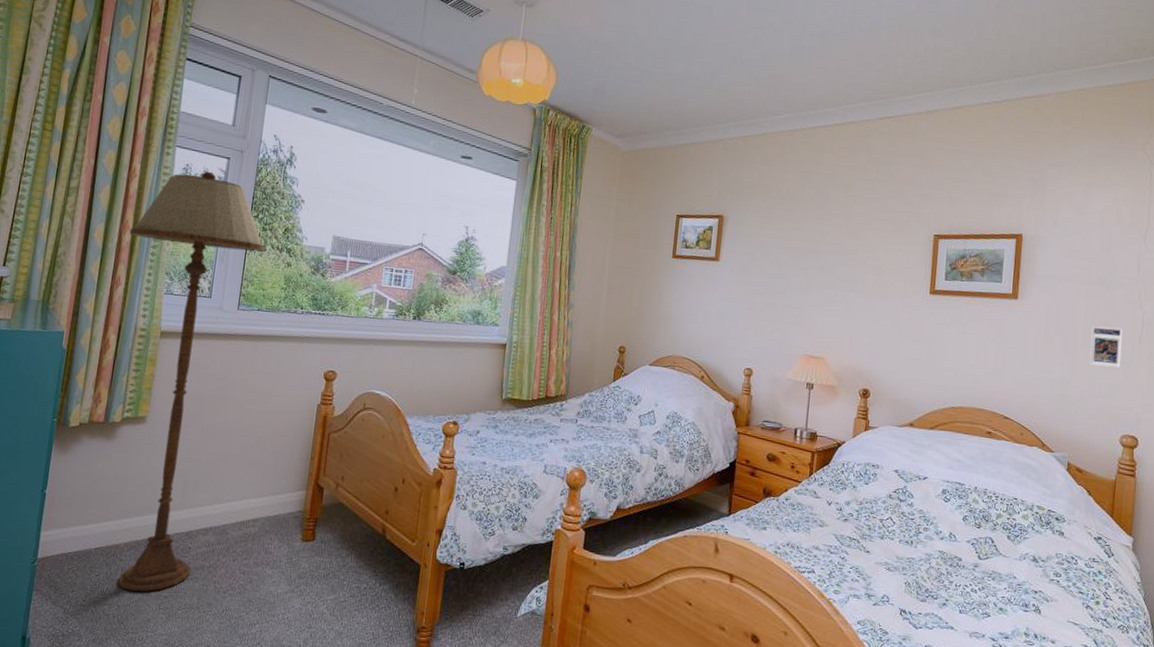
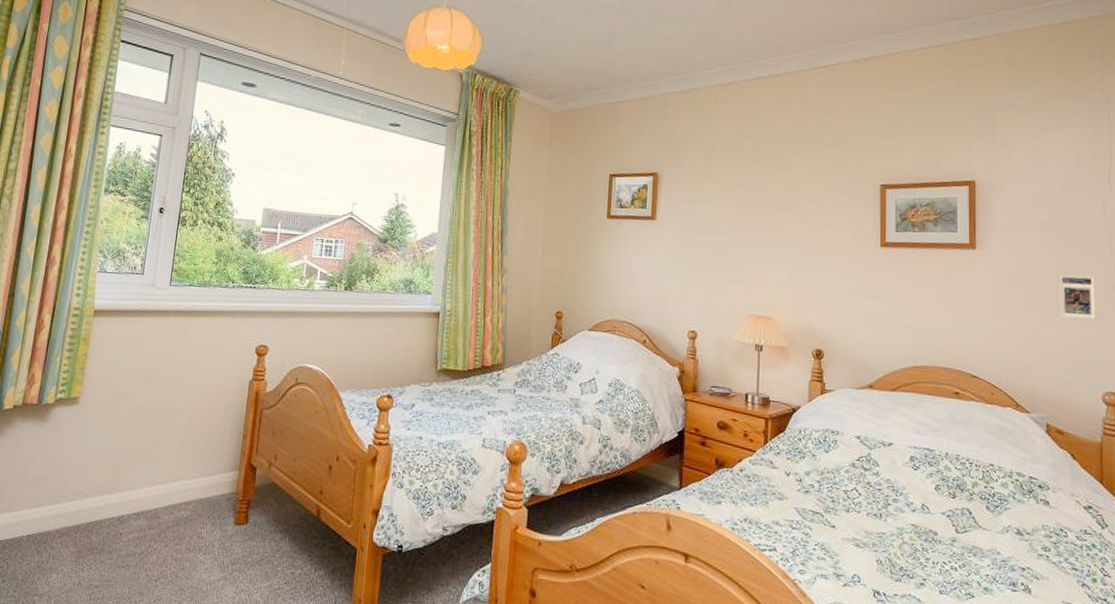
floor lamp: present [118,171,265,592] -> none [49,148,197,581]

